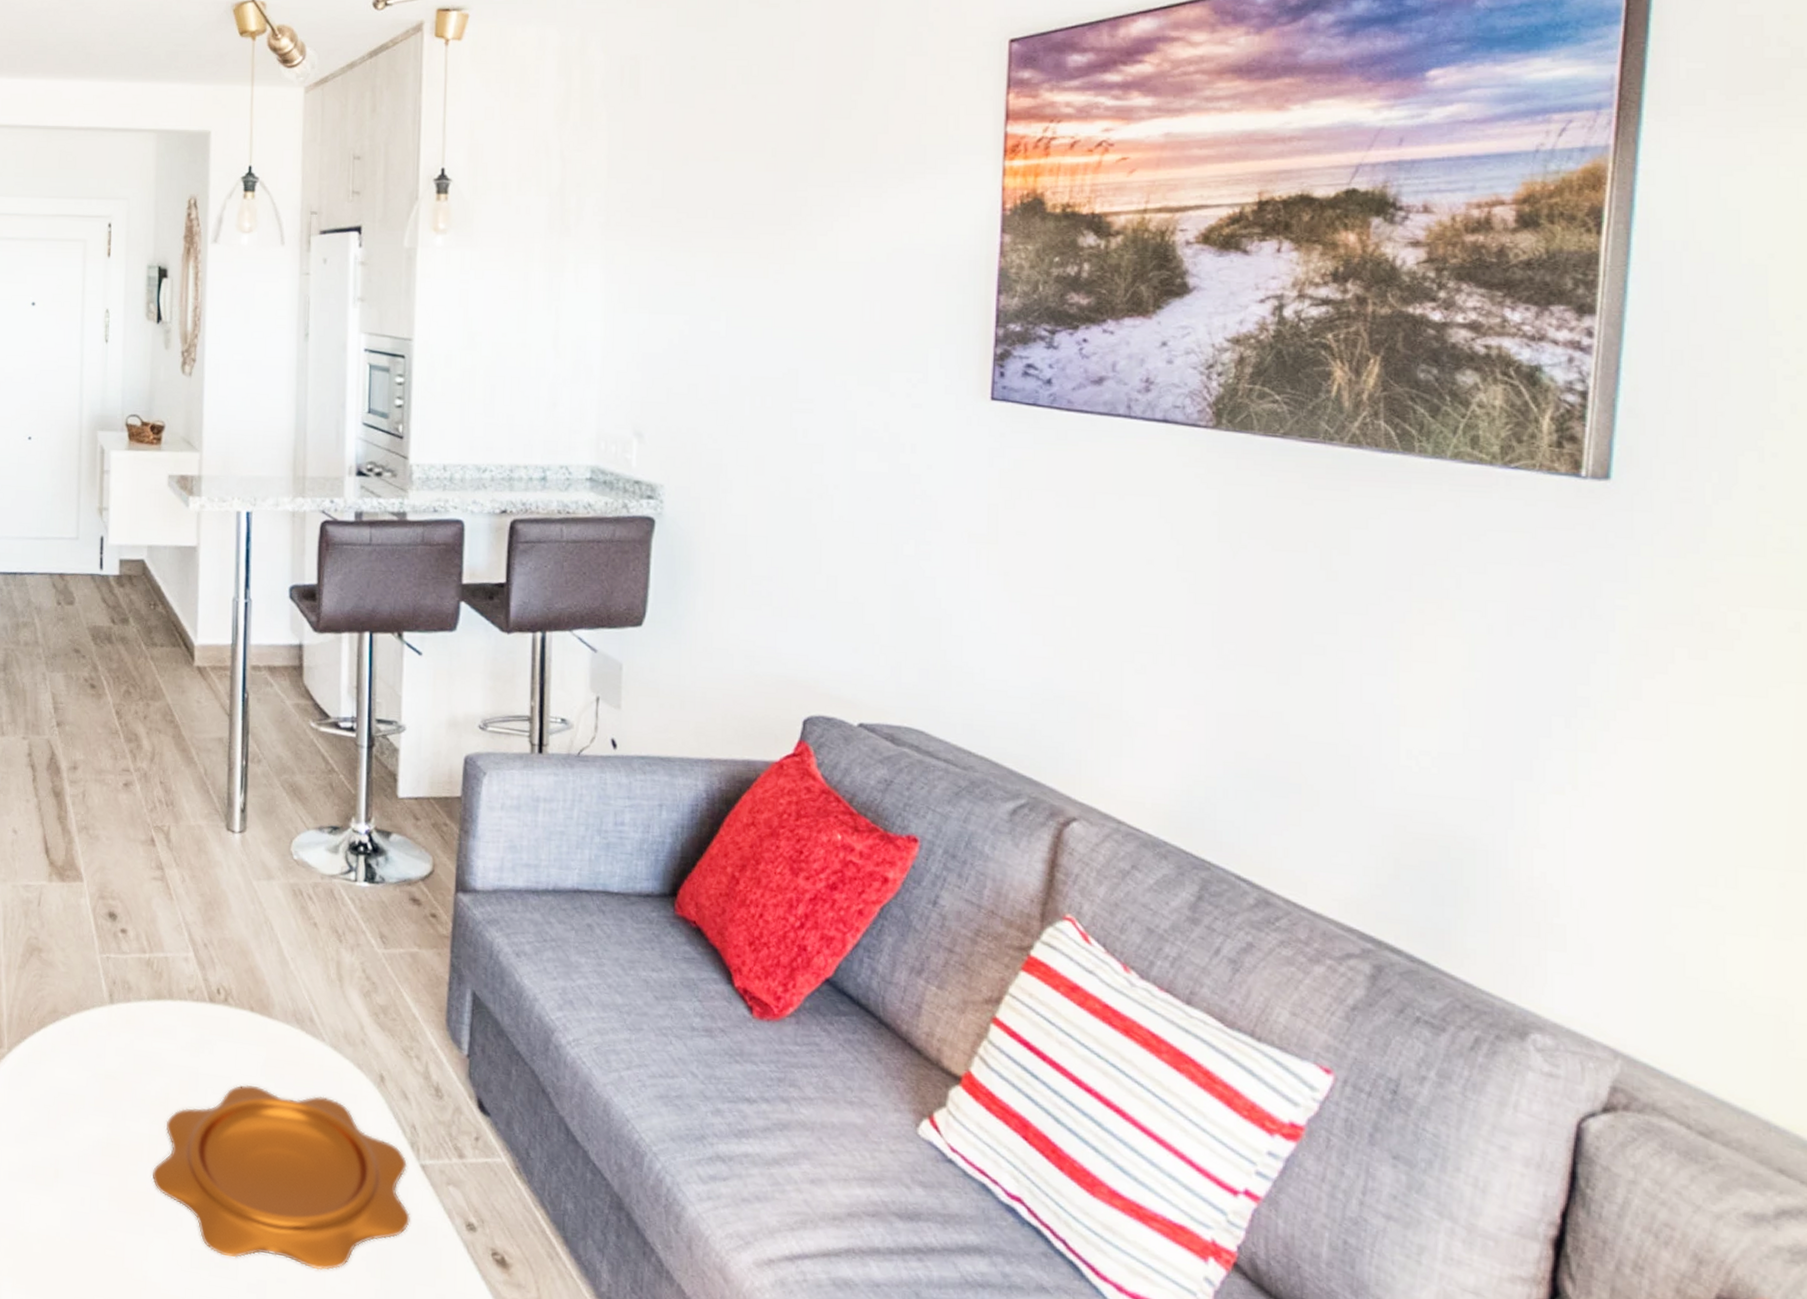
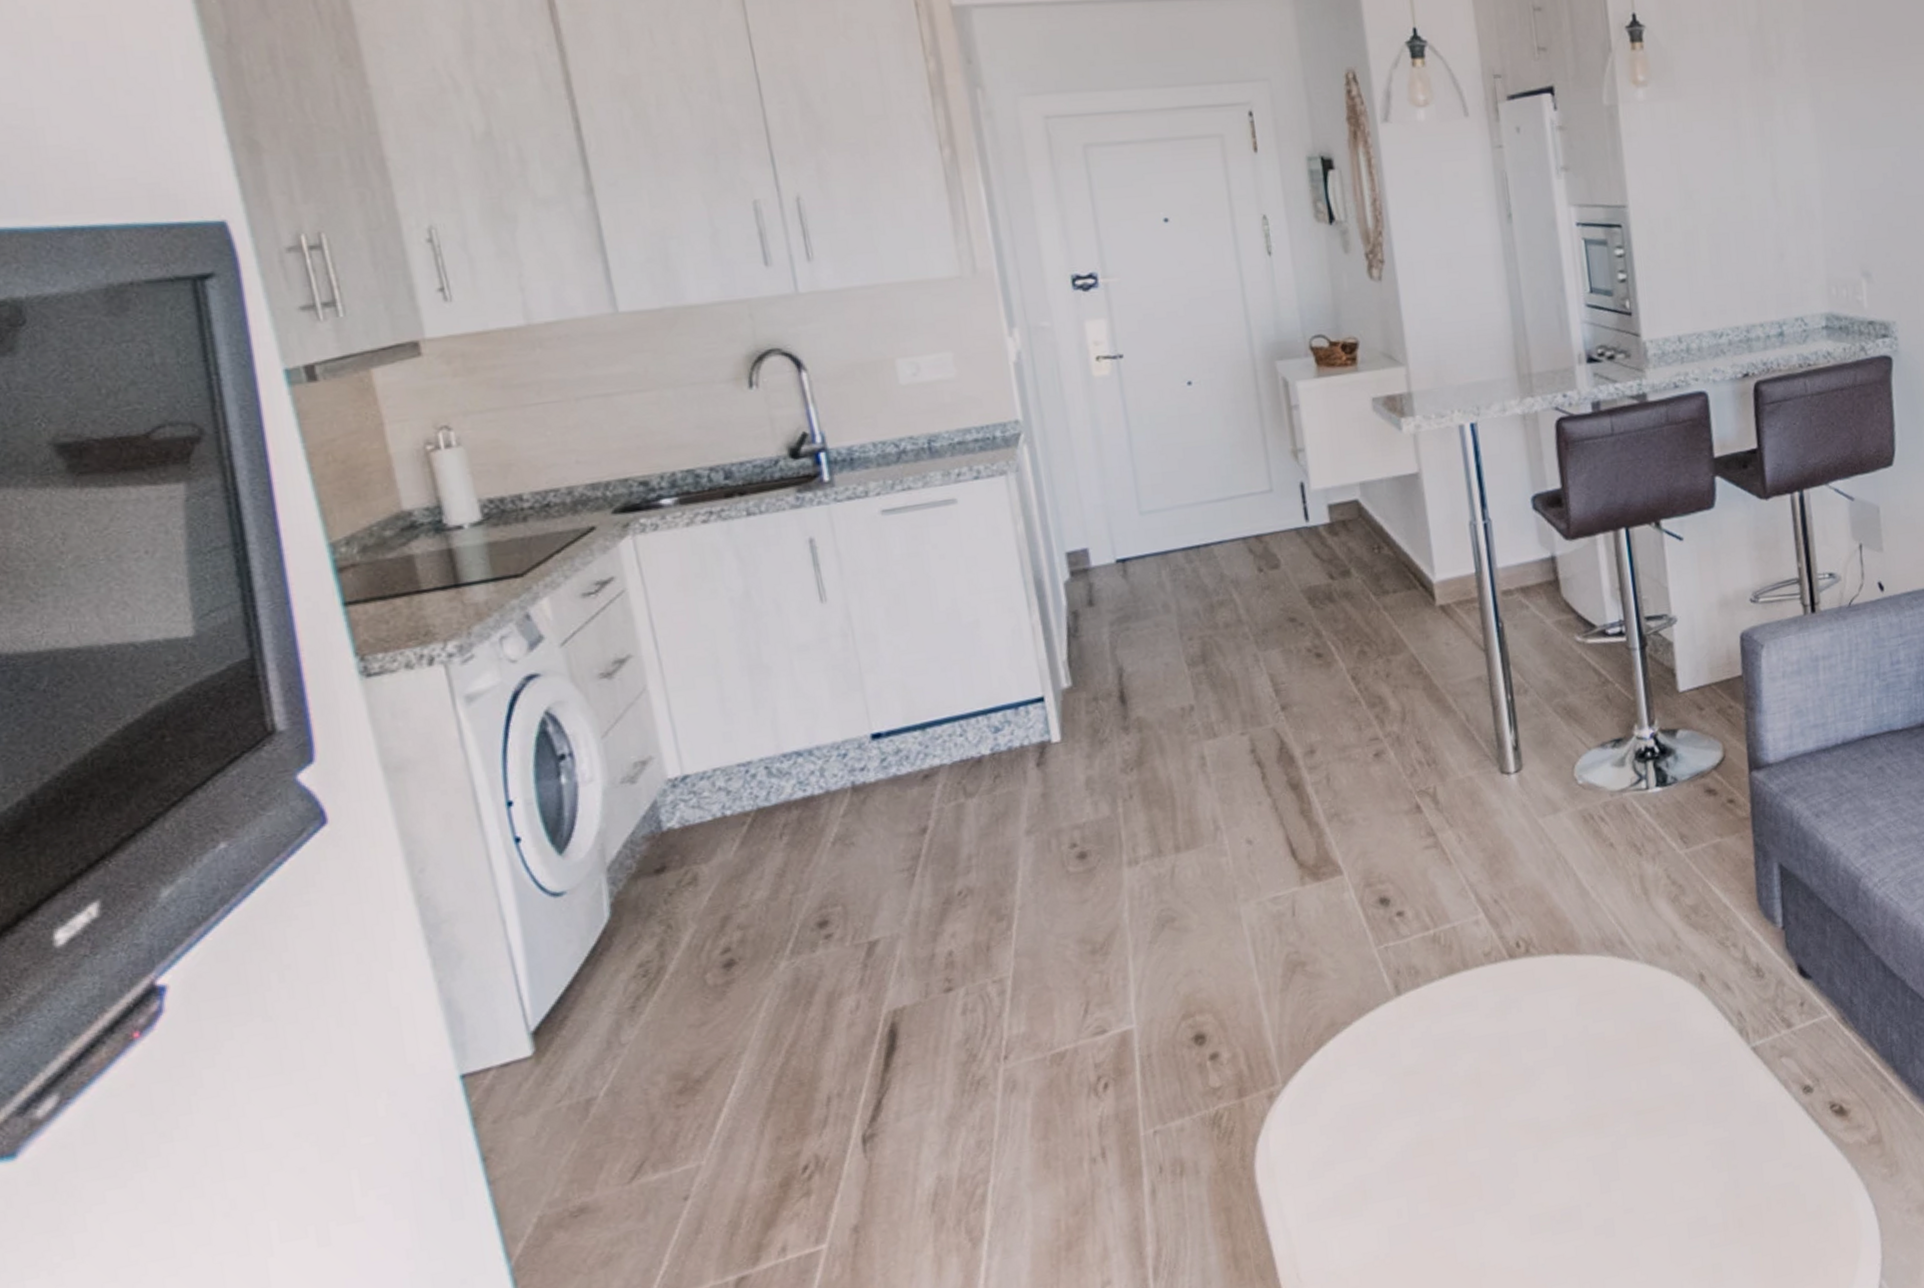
decorative bowl: present [152,1084,410,1271] -> none [1473,1013,1749,1211]

